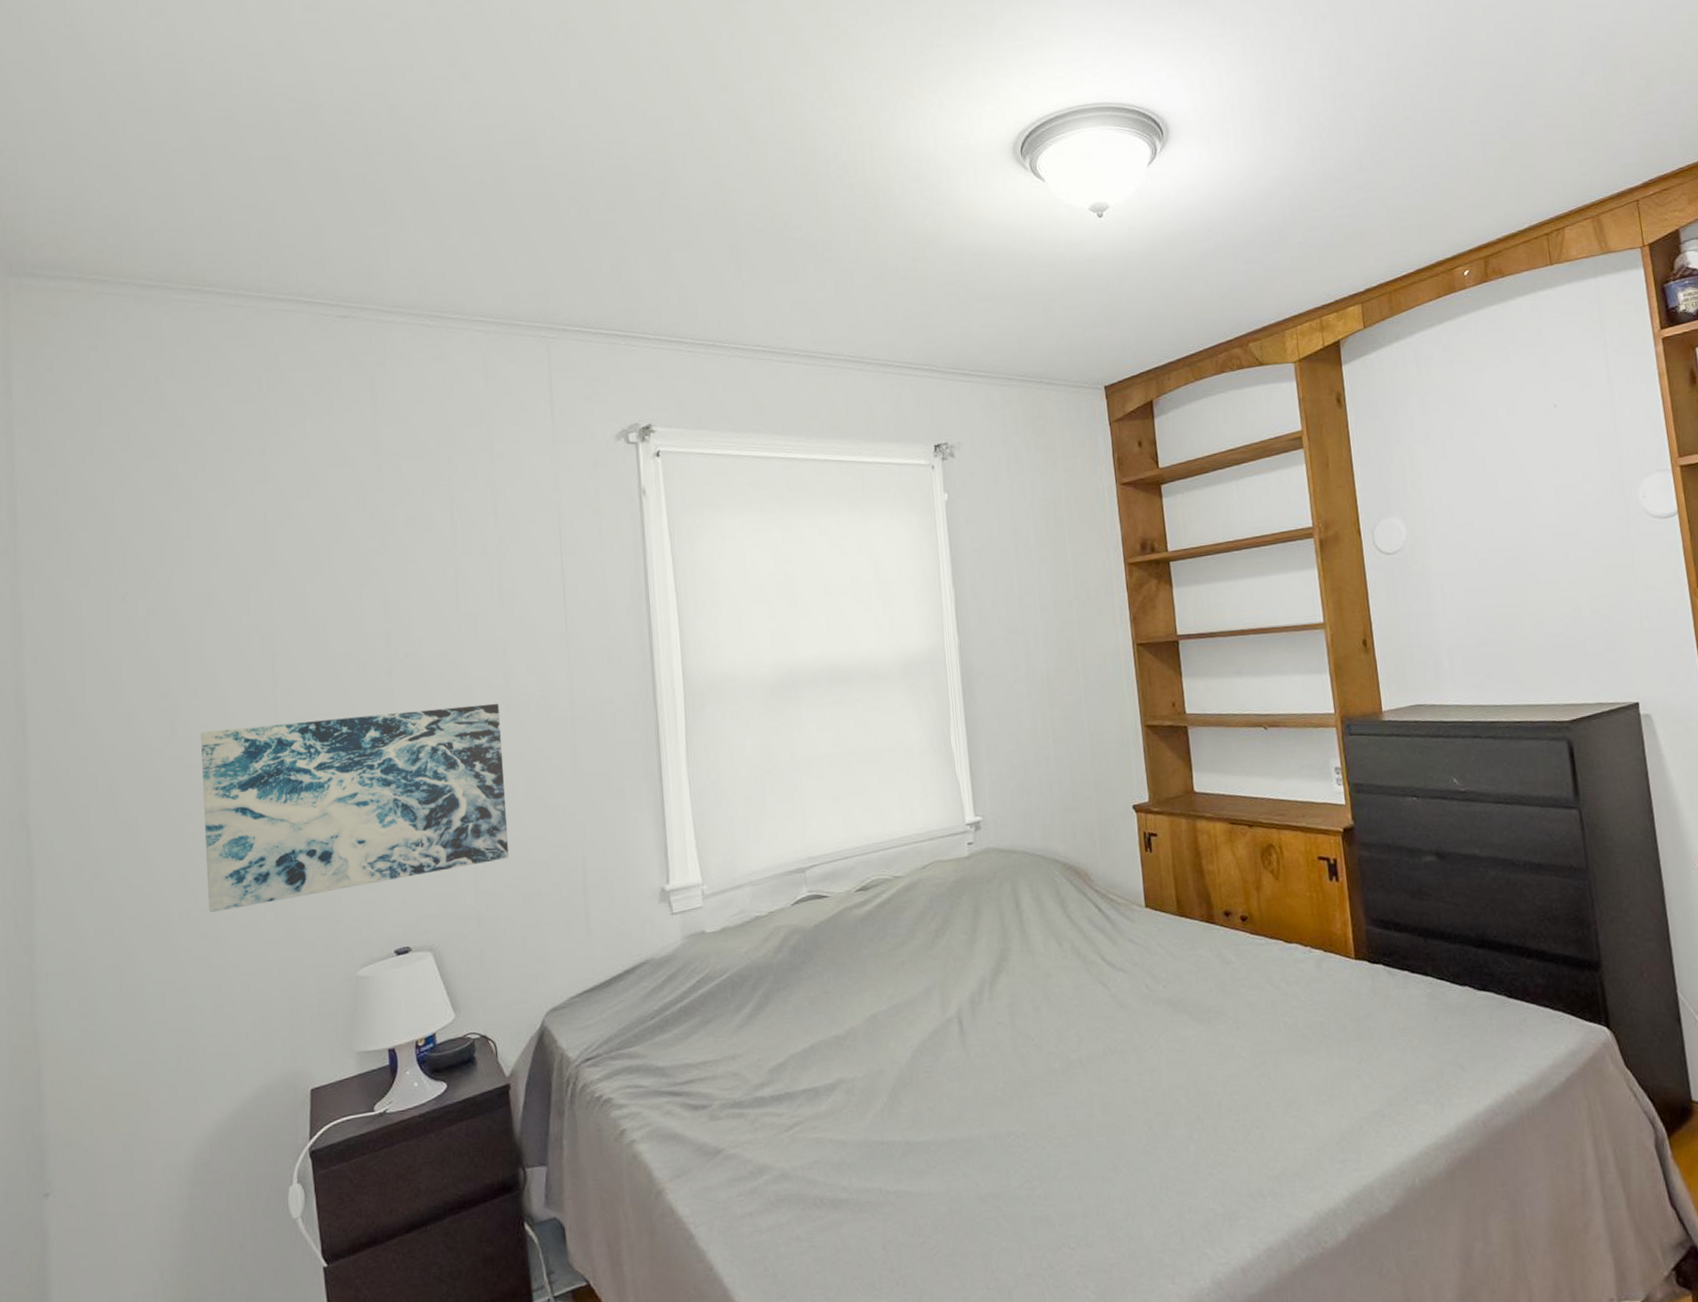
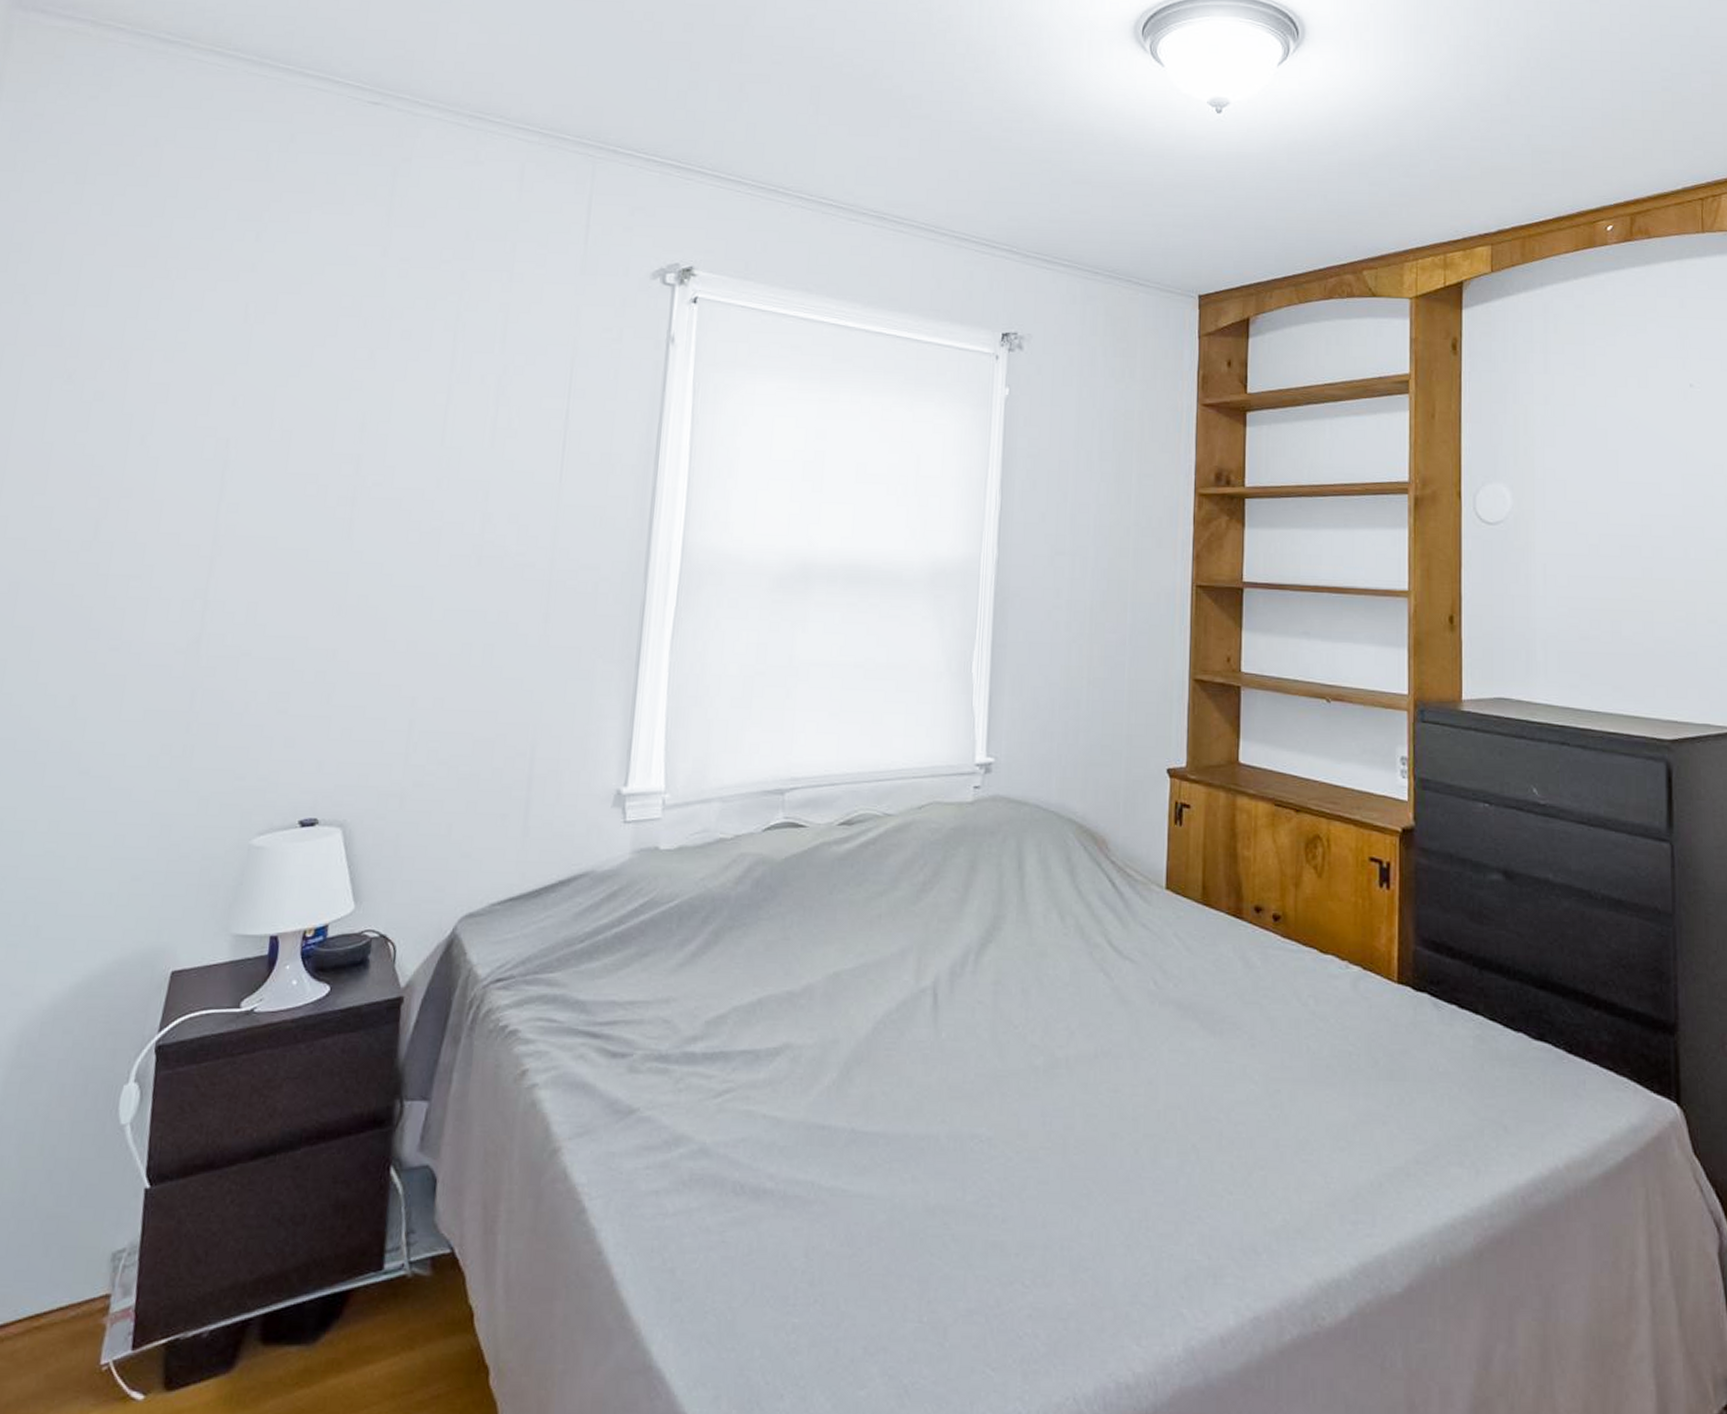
wall art: present [201,703,509,912] -> none [95,539,469,748]

